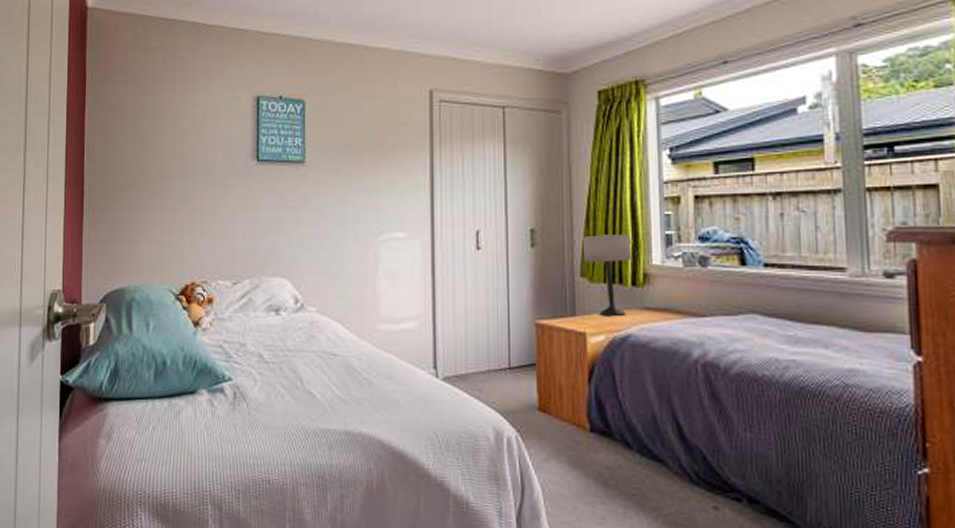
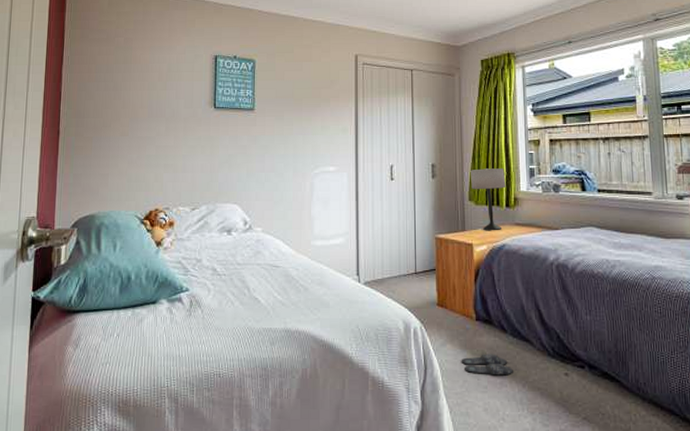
slippers: none [569,474,641,505] -> present [461,354,513,376]

